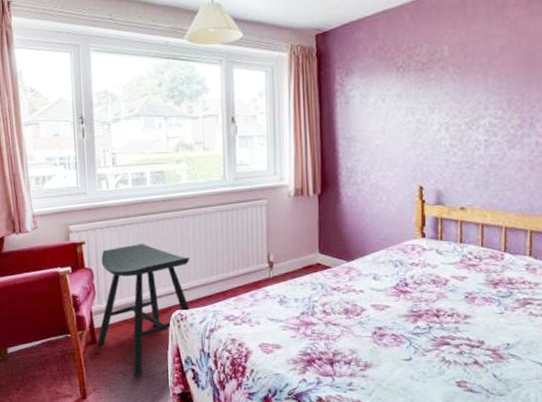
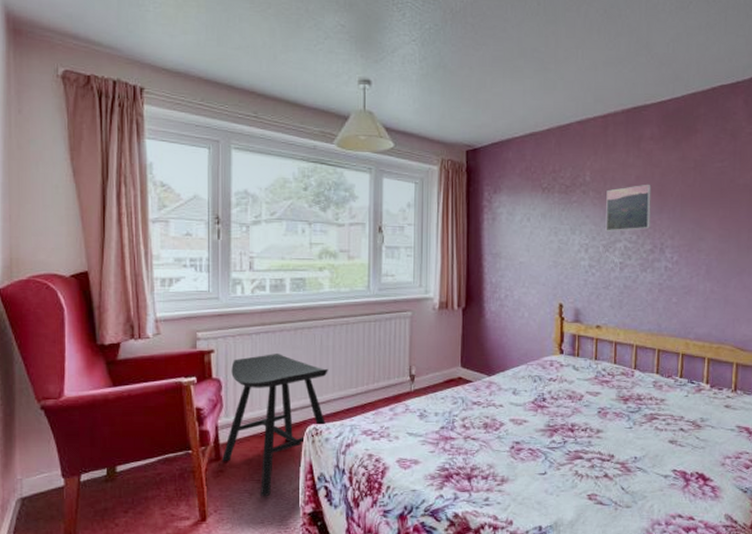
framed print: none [467,54,518,108] -> present [605,184,652,232]

